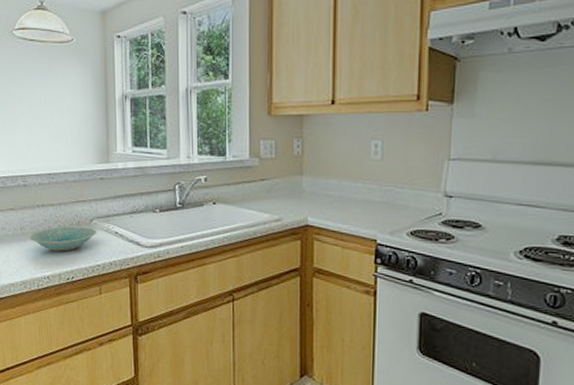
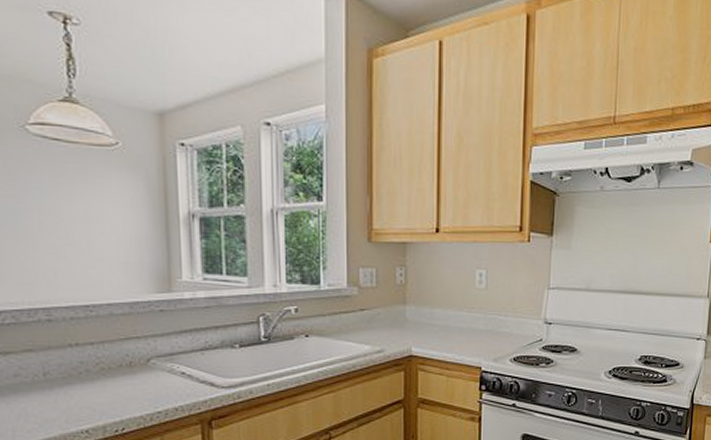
bowl: present [29,226,97,251] -> none [57,368,157,399]

